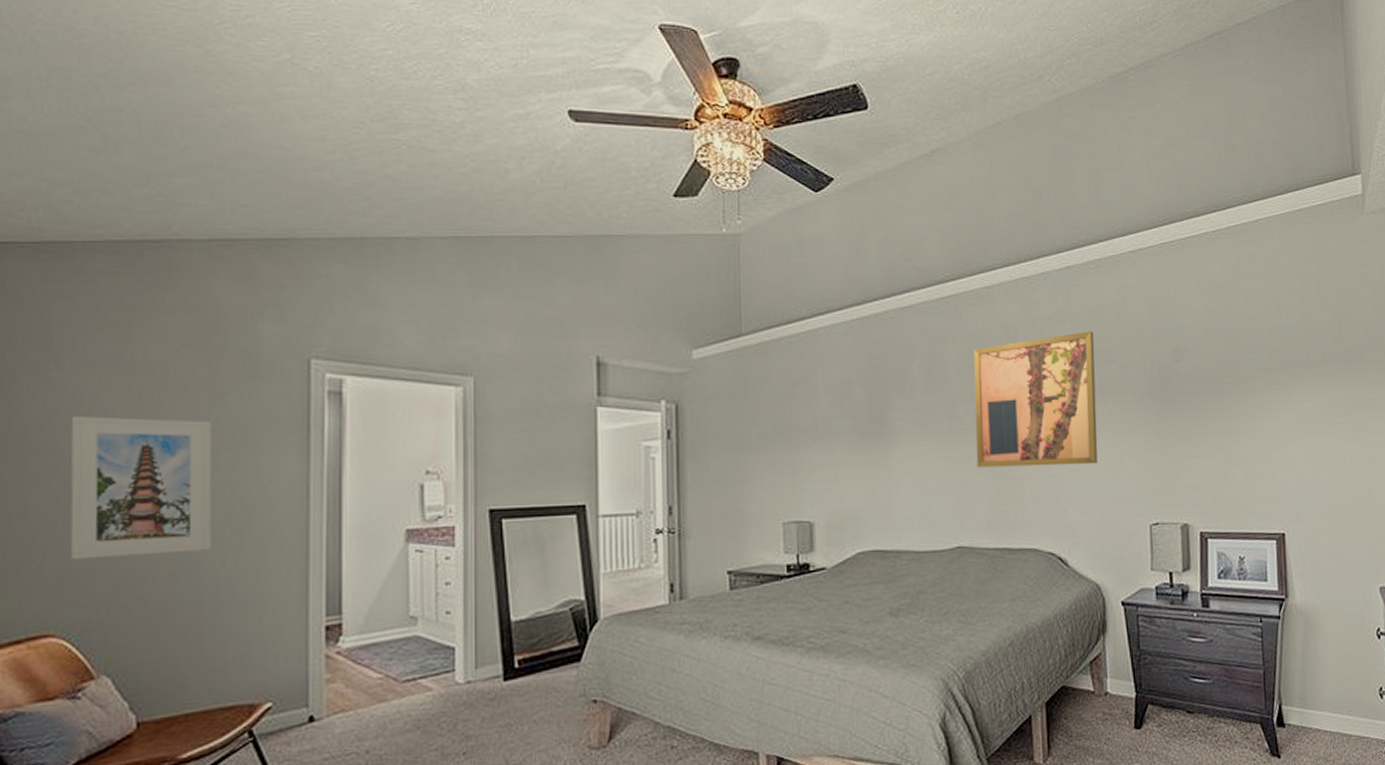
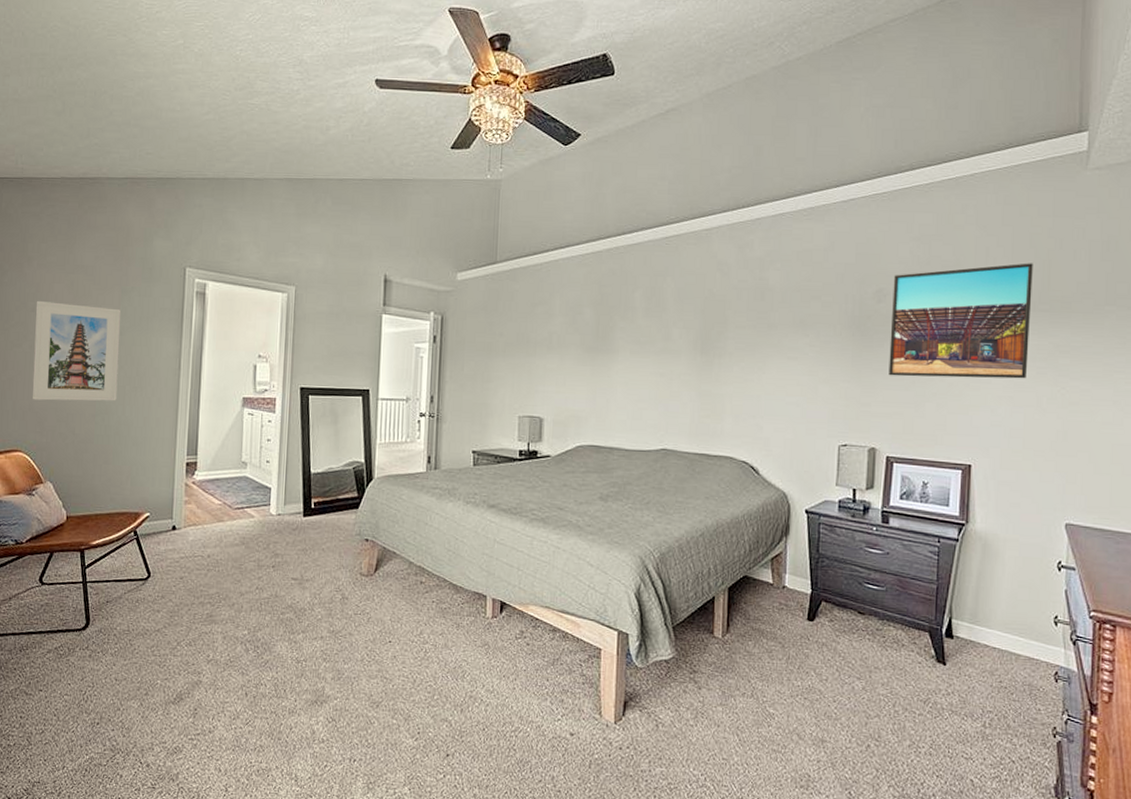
wall art: present [974,331,1098,468] -> none [684,271,801,389]
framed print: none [1190,312,1329,443] -> present [888,263,1033,379]

